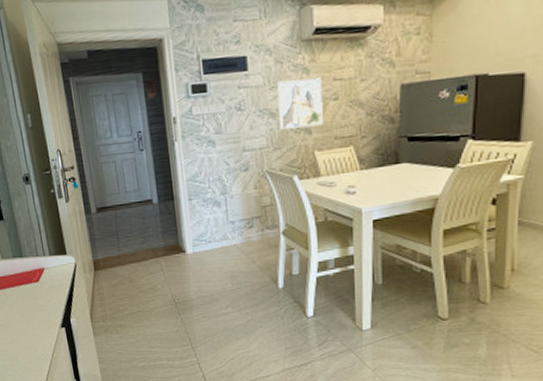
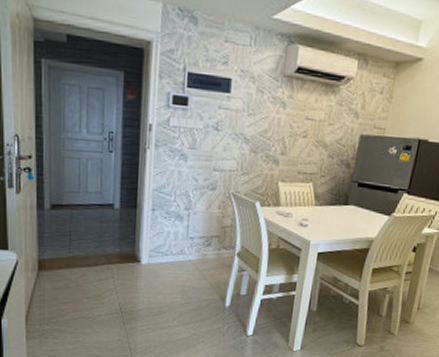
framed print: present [277,77,323,130] -> none [251,109,296,159]

